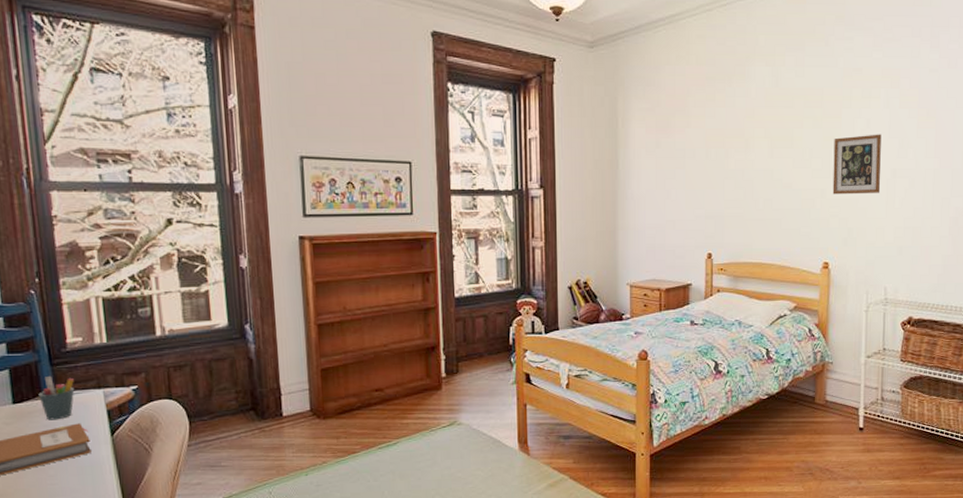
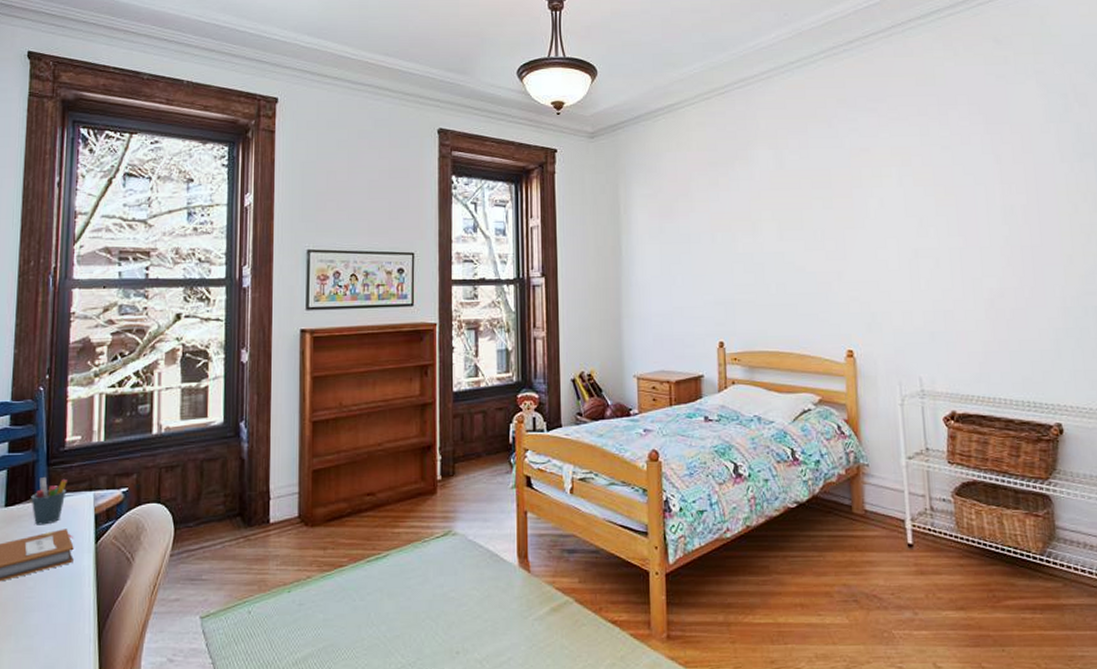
picture frame: present [832,134,882,195] -> none [846,213,903,277]

